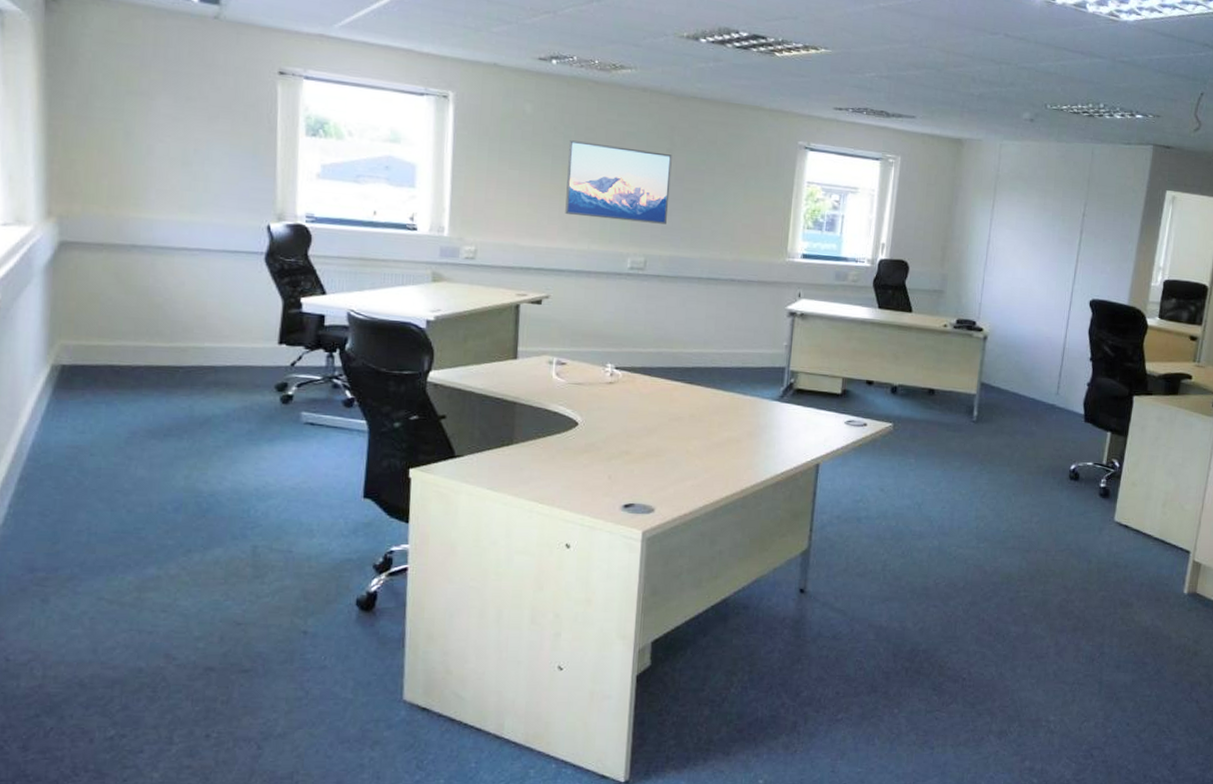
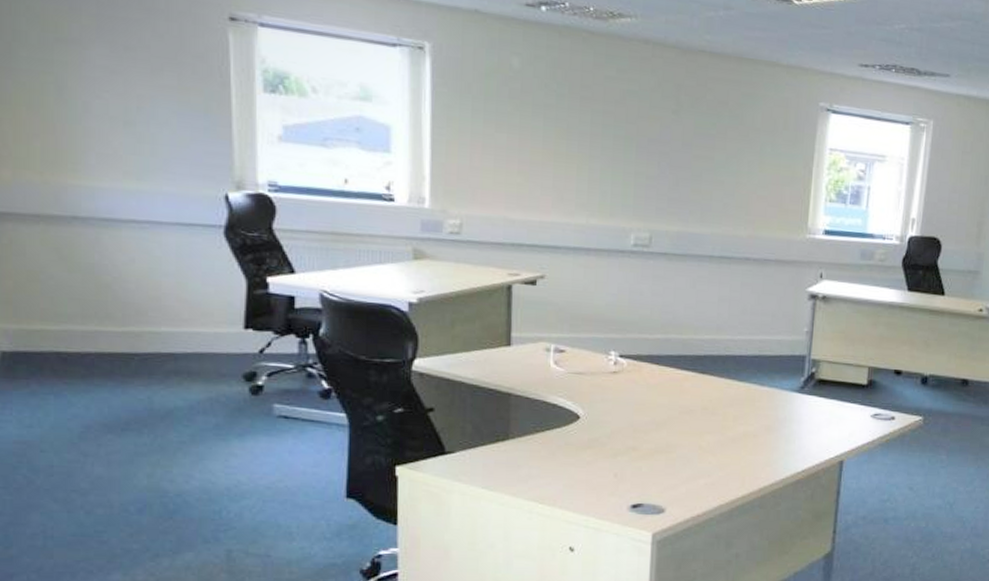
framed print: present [565,140,672,224] -> none [560,99,679,196]

